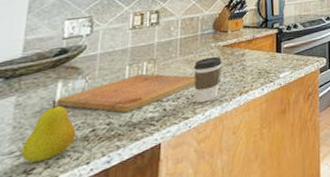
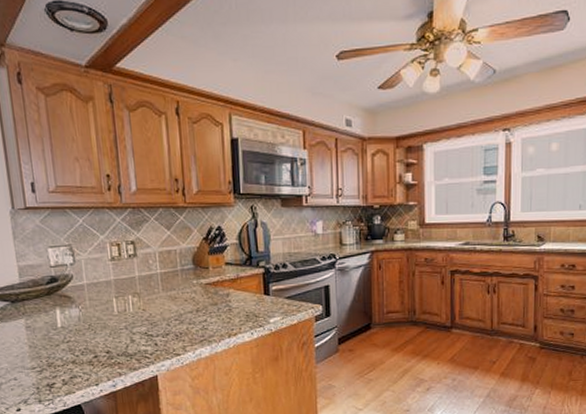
fruit: present [21,100,77,163] -> none [40,326,82,379]
cutting board: present [57,73,196,113] -> none [59,307,183,344]
coffee cup: present [194,57,222,103] -> none [178,295,207,341]

